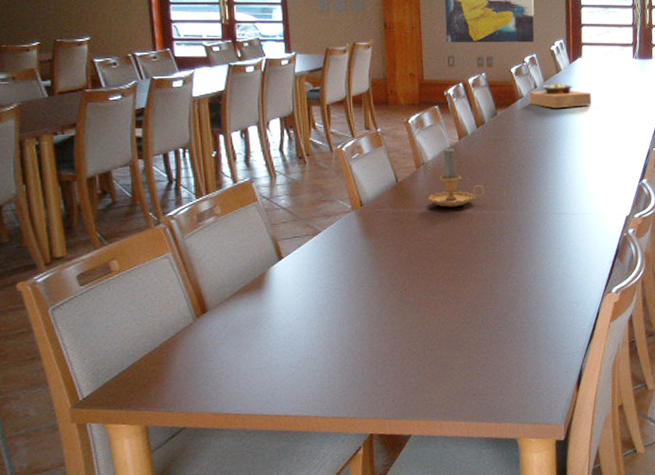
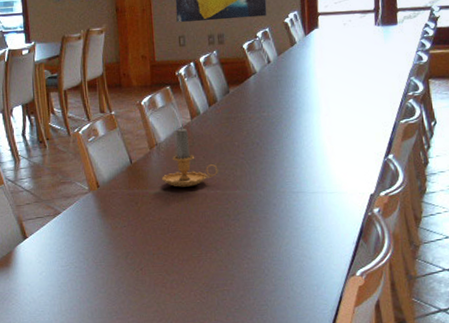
bowl: present [529,82,592,109] -> none [262,56,330,84]

